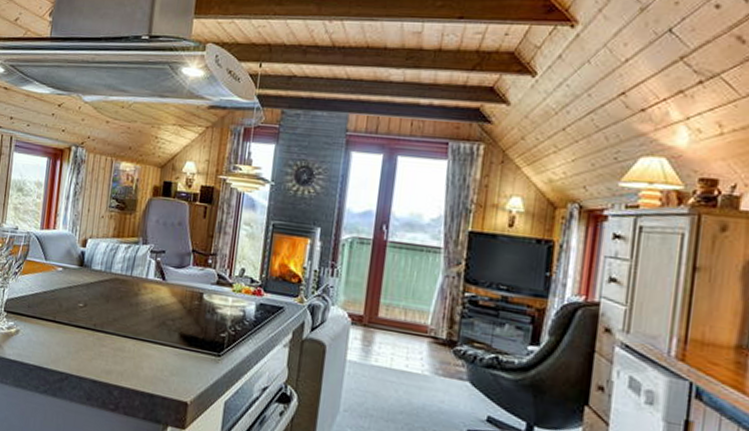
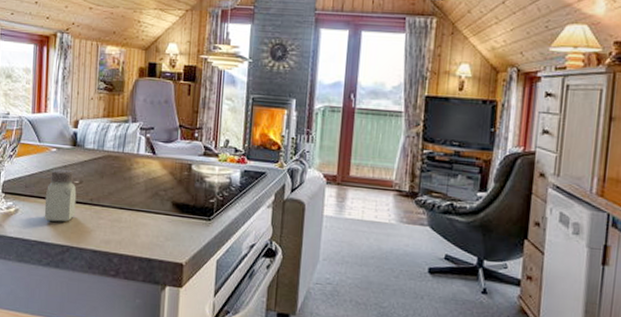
saltshaker: none [44,290,80,347] -> present [44,169,77,222]

